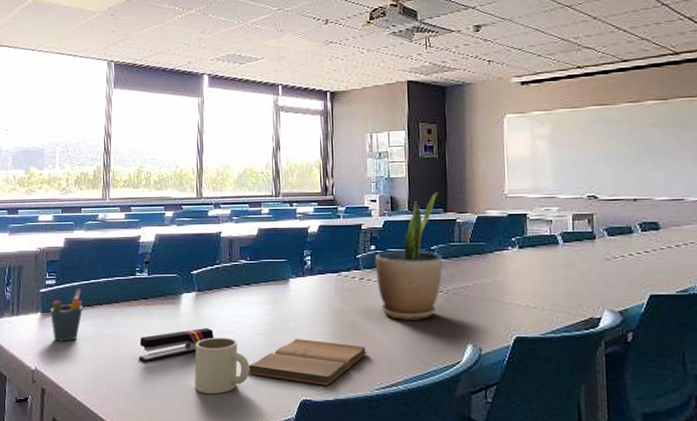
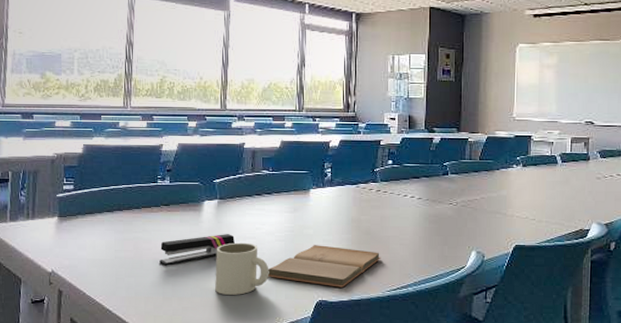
pen holder: present [50,289,83,342] -> none [68,194,102,246]
potted plant: present [374,192,443,320] -> none [391,112,453,229]

